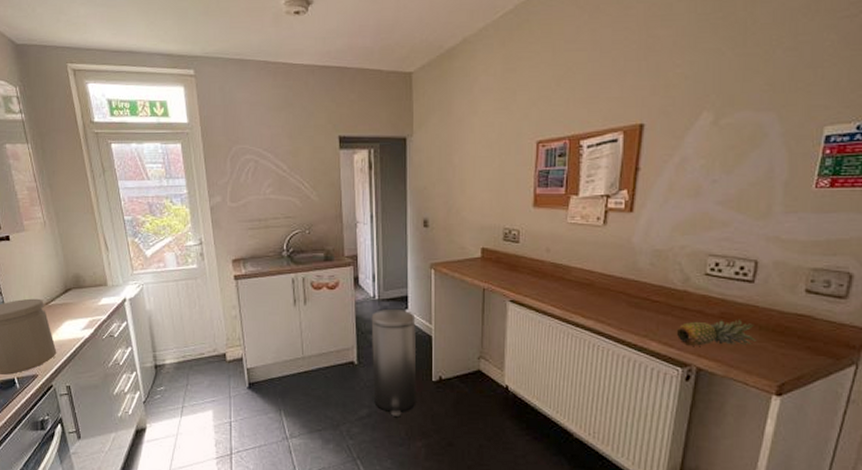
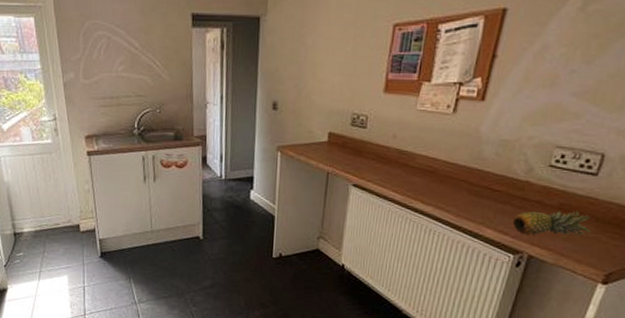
pedal bin: present [371,308,417,416] -> none [216,188,260,288]

